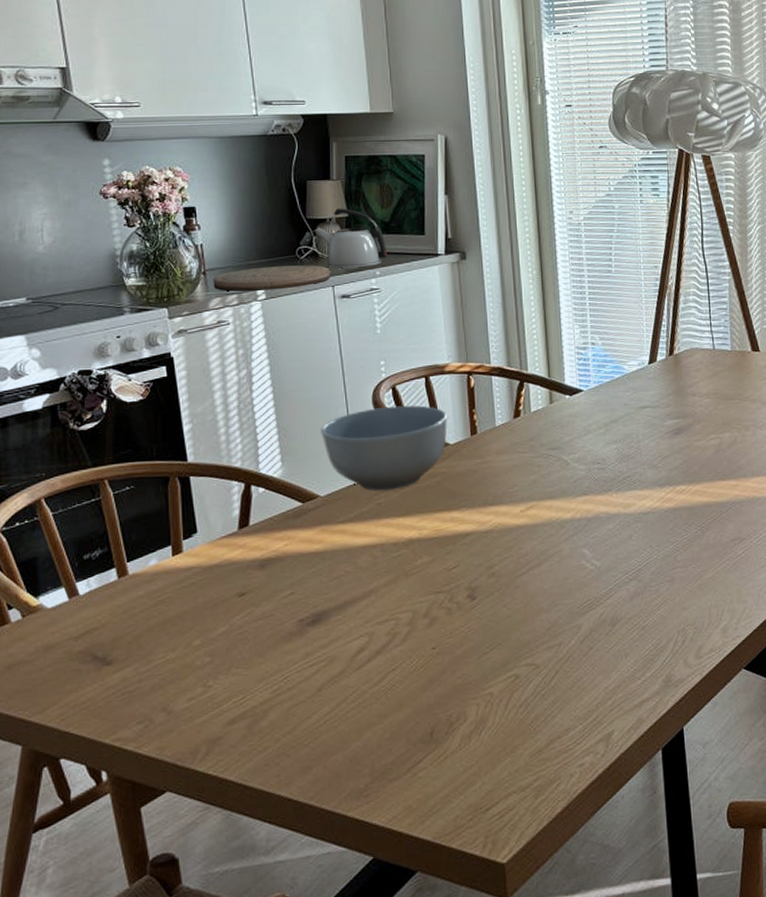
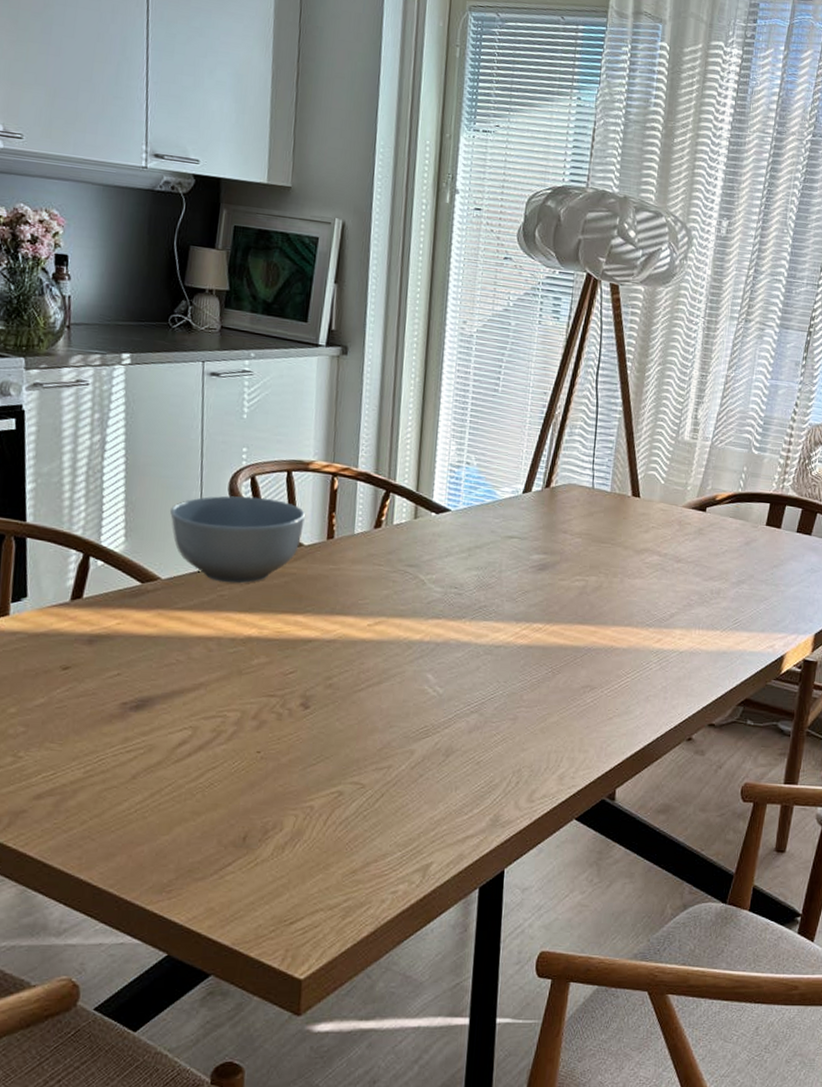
cutting board: present [213,265,330,292] -> none [76,329,203,358]
kettle: present [314,208,388,271] -> none [191,280,266,348]

